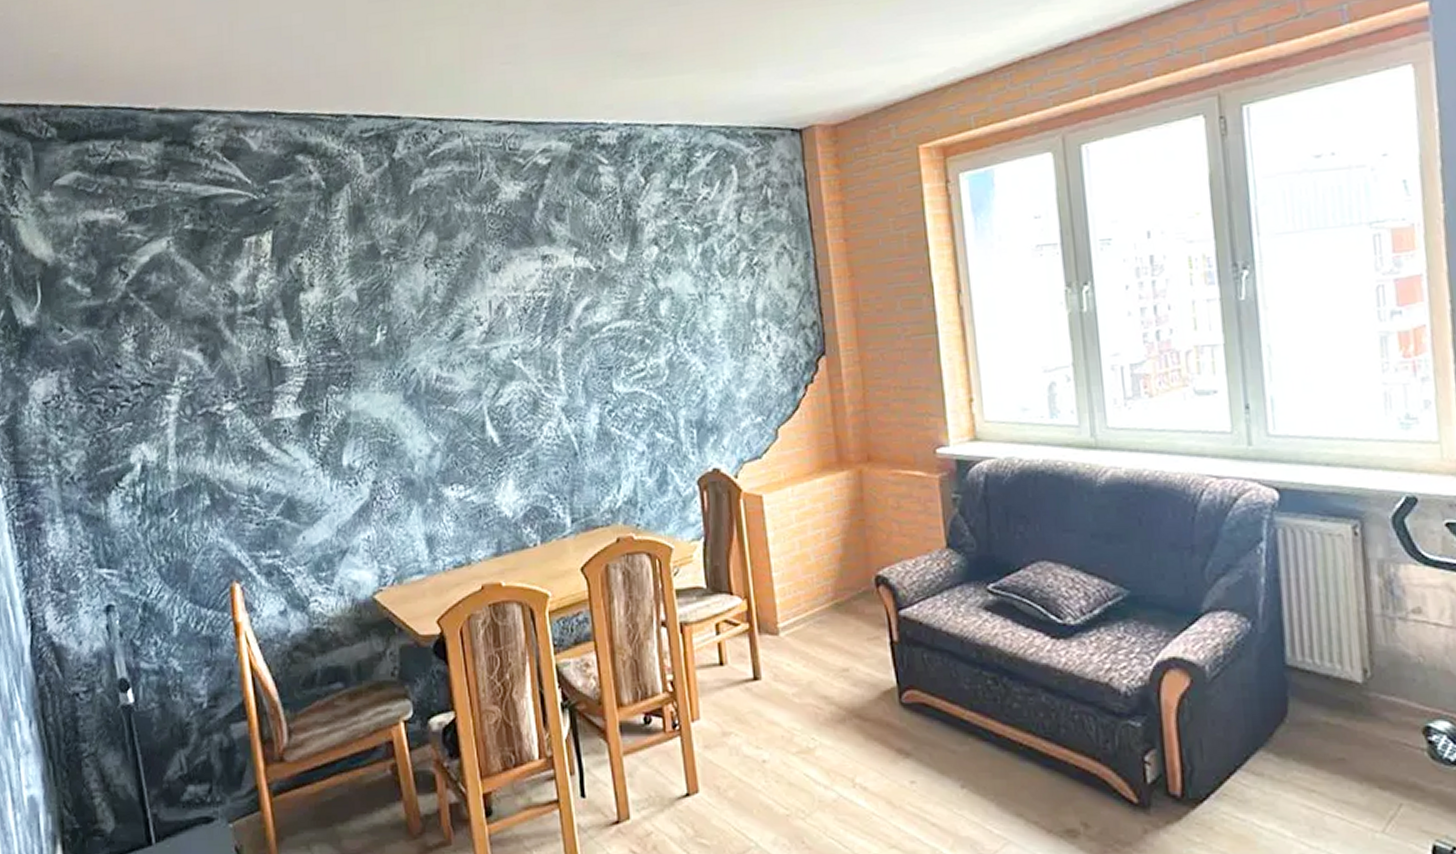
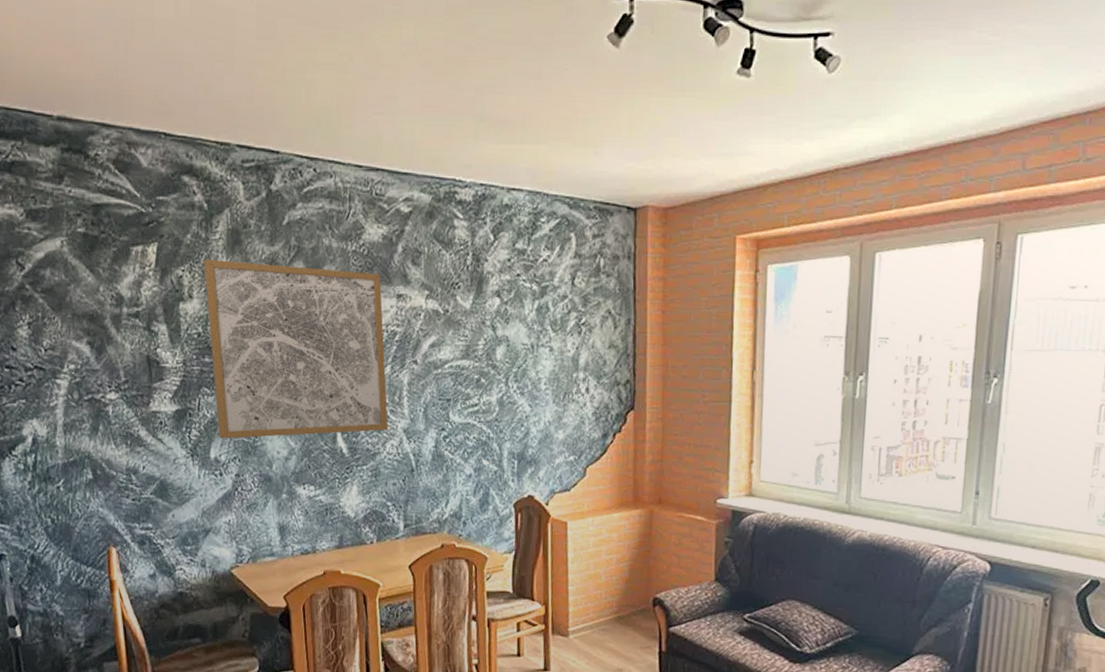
wall art: none [324,235,544,442] -> present [204,260,388,439]

